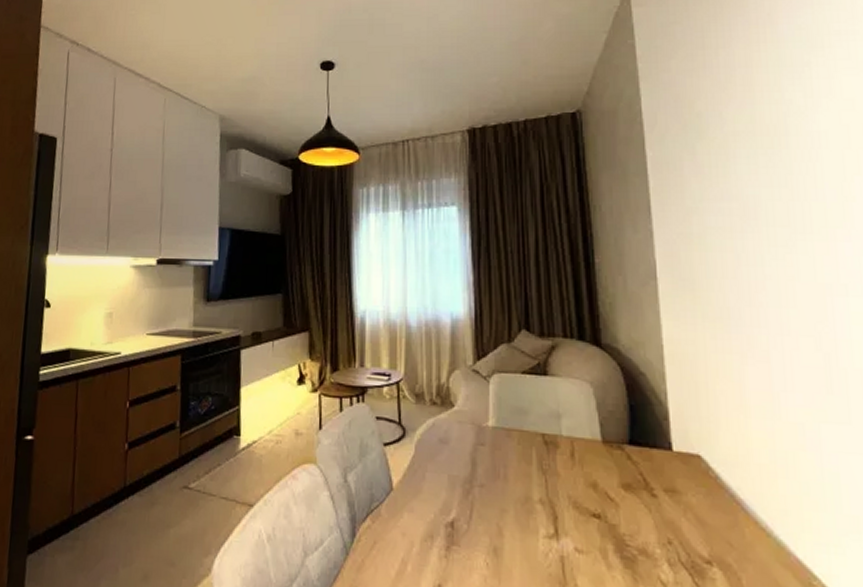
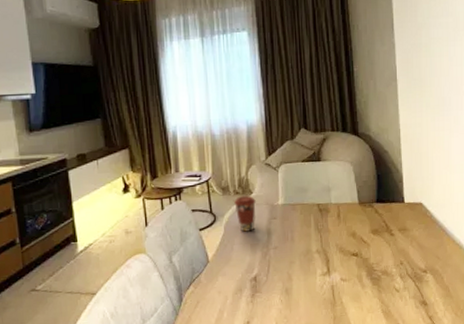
coffee cup: none [430,407,458,457] -> present [234,195,256,232]

